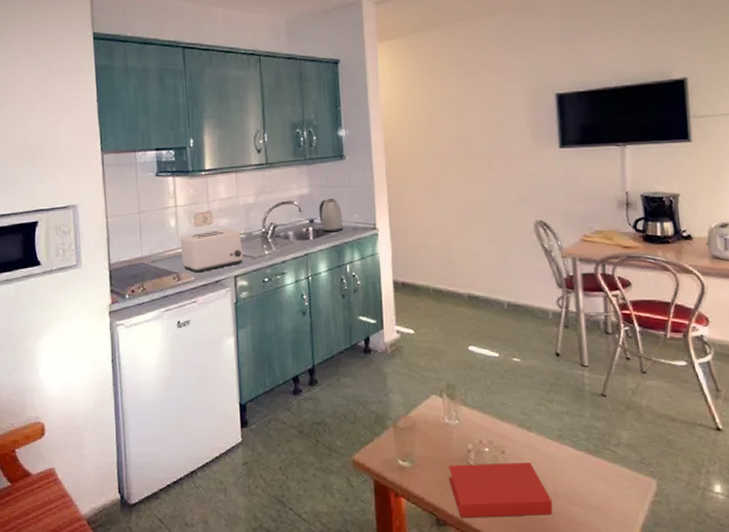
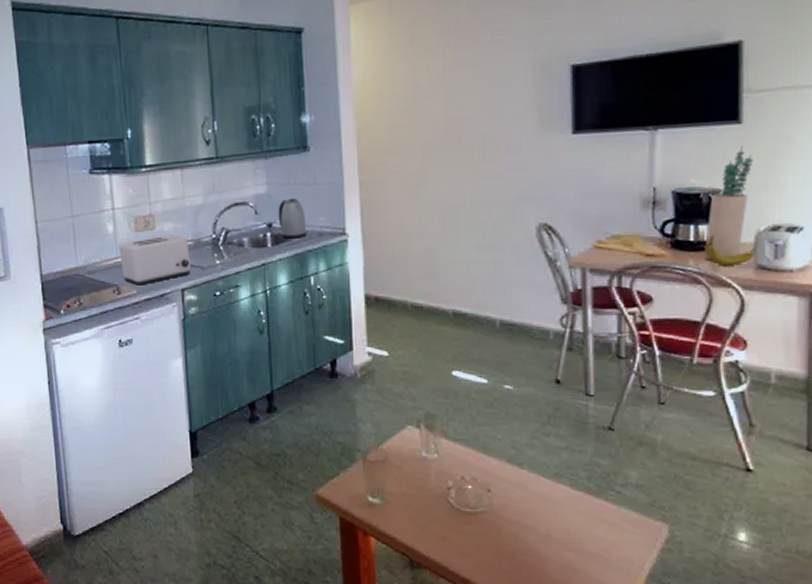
book: present [448,462,553,518] -> none [424,502,544,560]
fruit: none [669,231,710,256] -> present [704,235,755,266]
vase: none [670,160,703,252] -> present [704,146,754,261]

